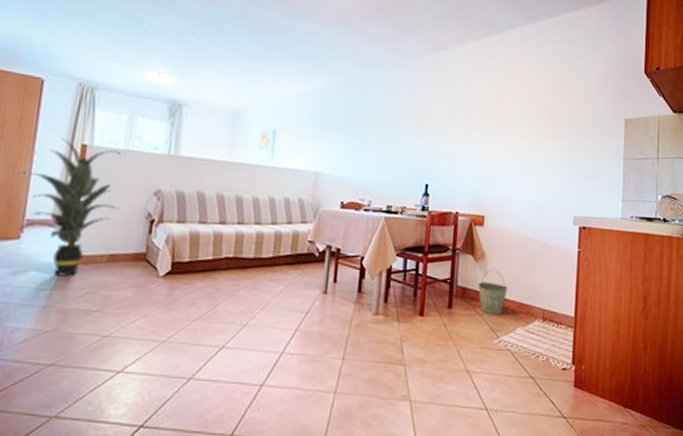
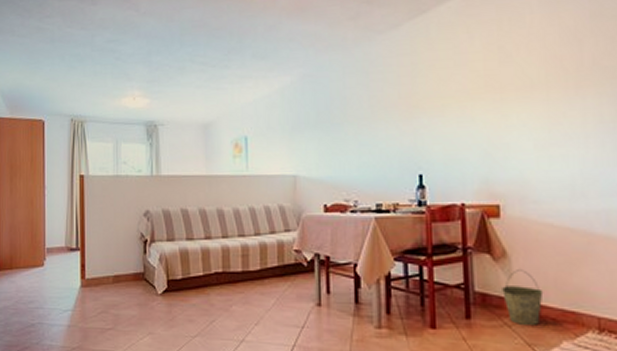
indoor plant: present [17,139,122,277] -> none [35,172,117,298]

